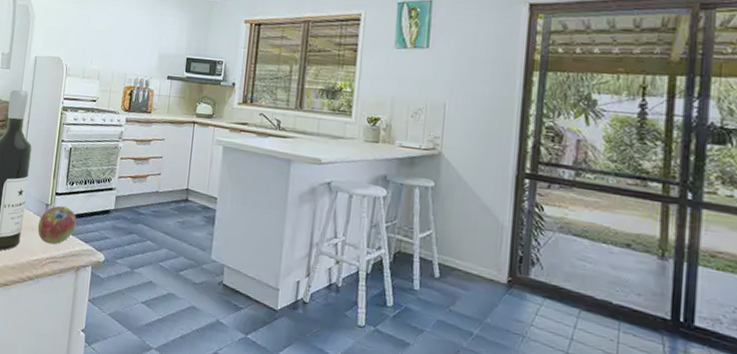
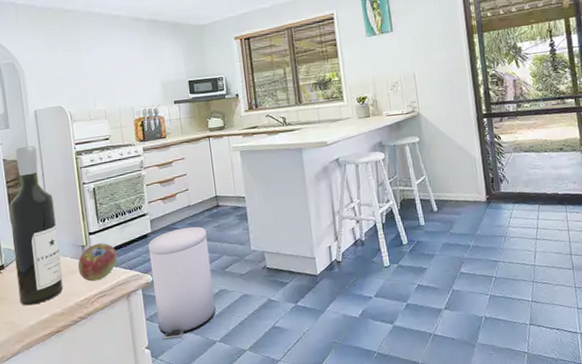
pedal bin: none [98,213,169,332] -> present [148,226,216,341]

